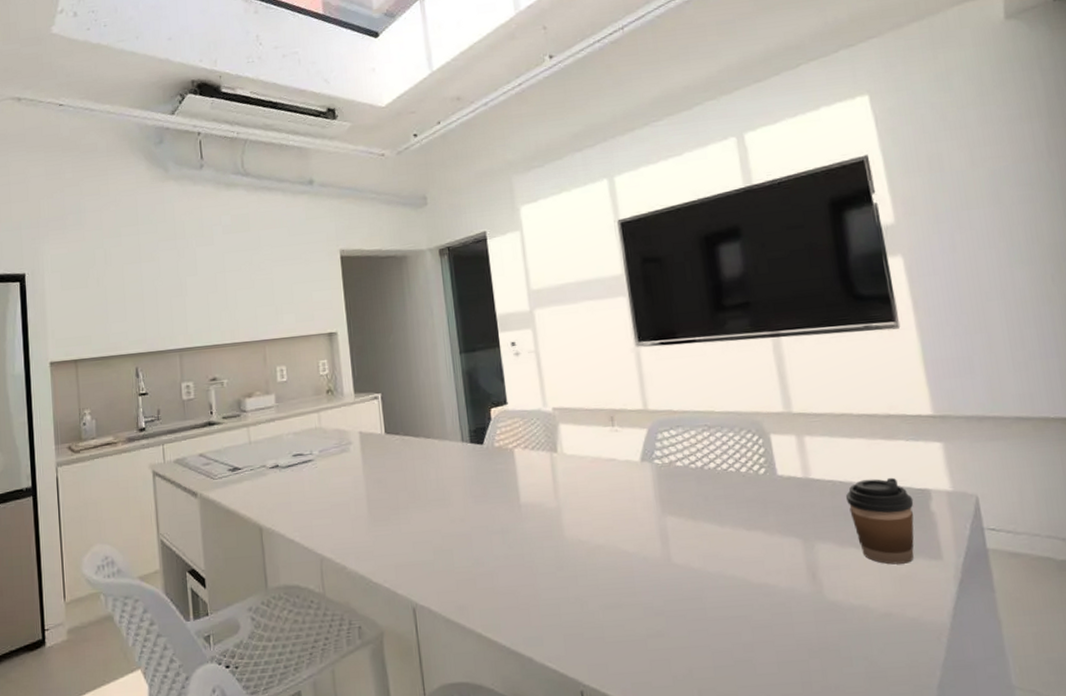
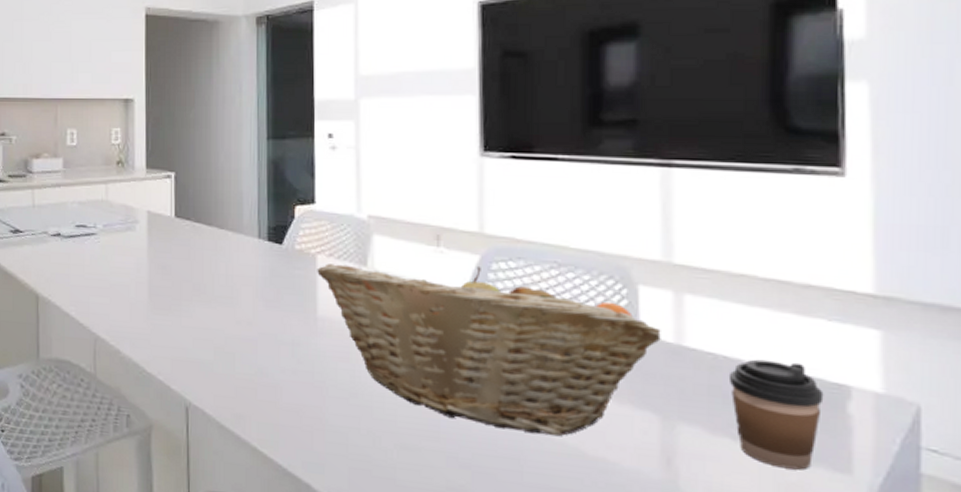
fruit basket: none [515,437,793,574] -> present [317,264,661,436]

